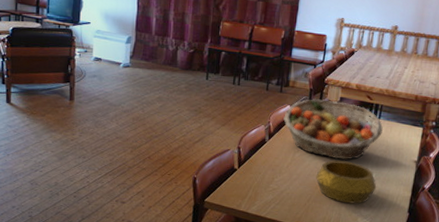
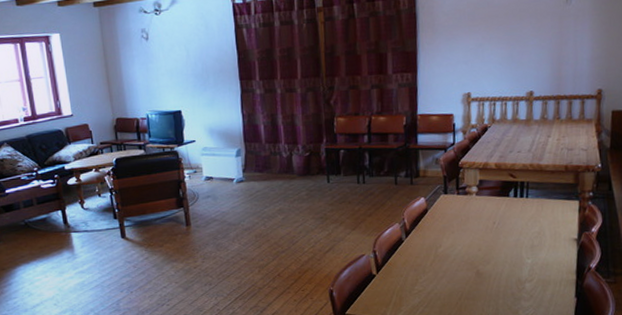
fruit basket: present [283,99,383,160] -> none [419,185,533,250]
decorative bowl: present [316,160,377,204] -> none [464,250,535,296]

